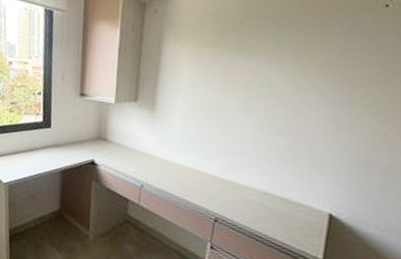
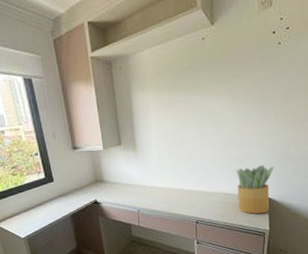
potted plant: none [279,163,347,234] -> present [236,165,274,214]

